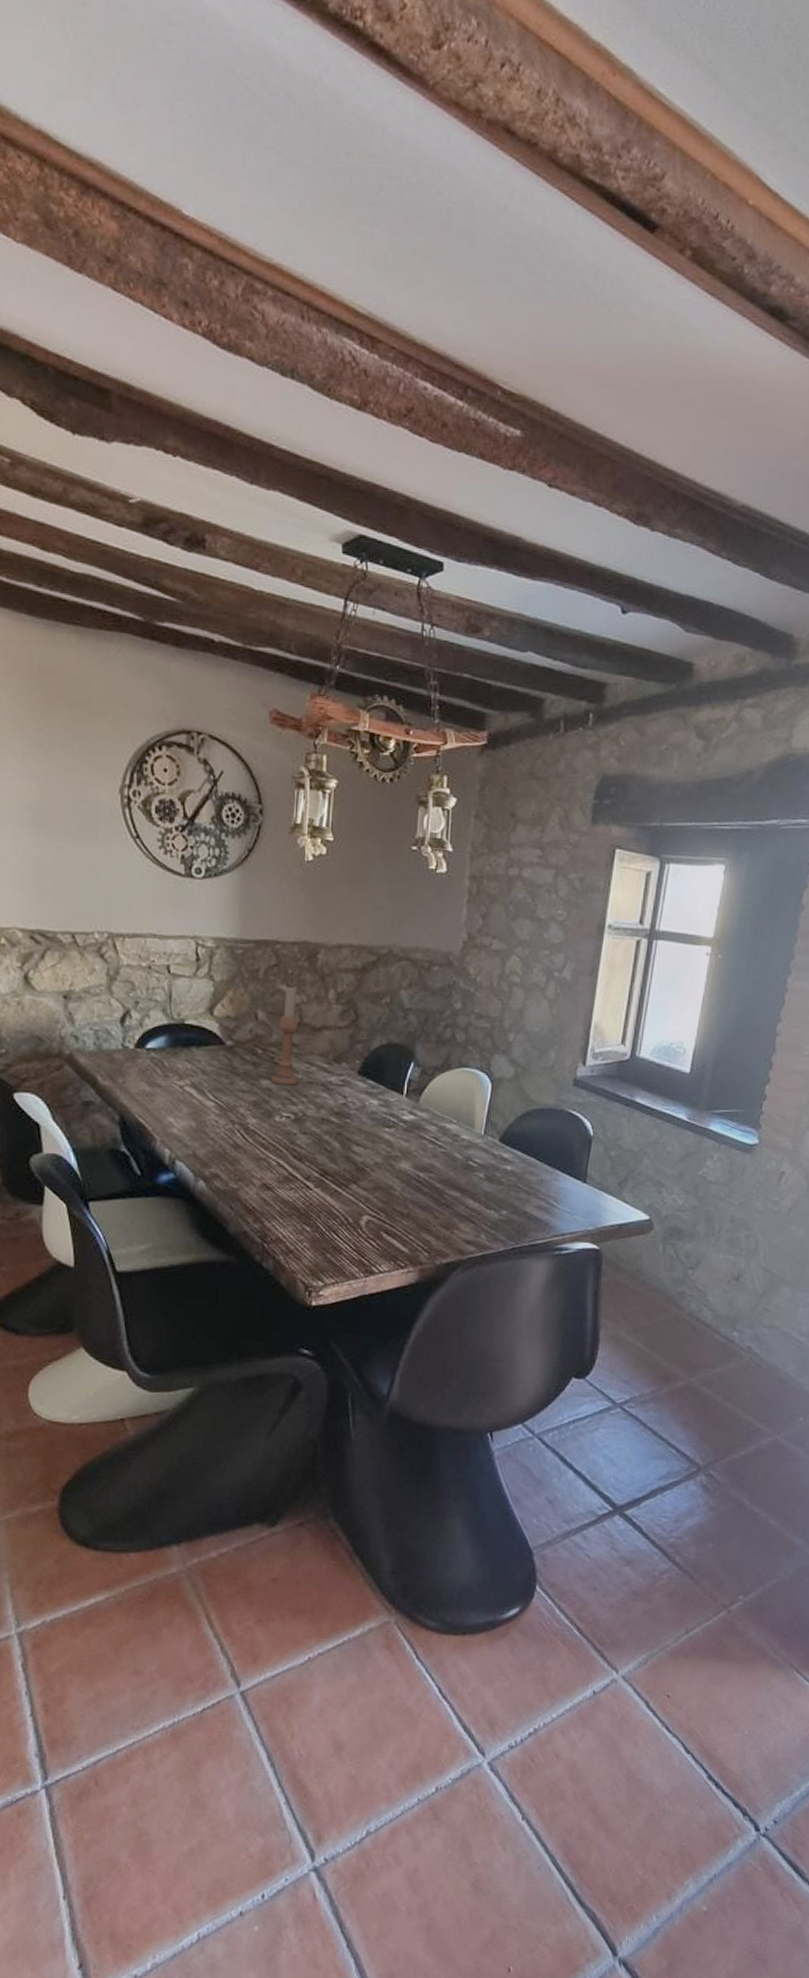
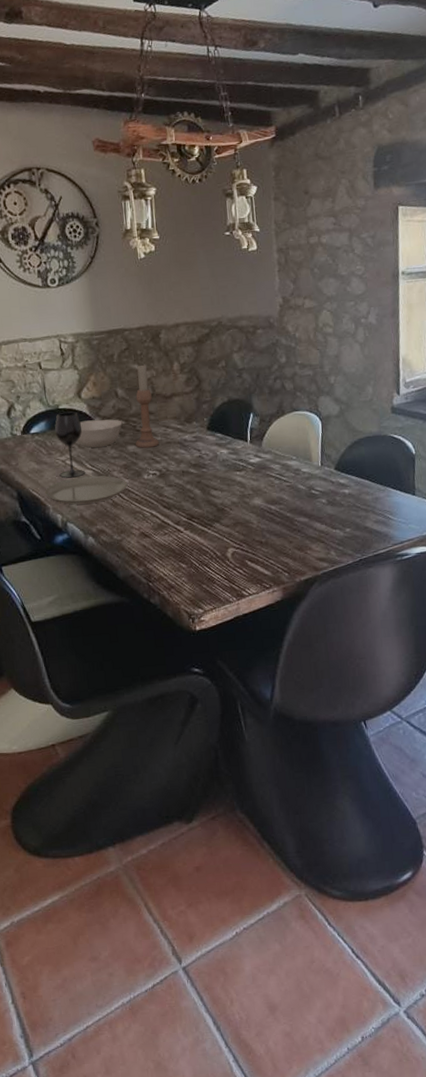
plate: none [153,1108,255,1142] -> present [44,475,128,505]
wineglass: none [174,1029,210,1108] -> present [54,412,86,478]
bowl: none [202,1042,259,1077] -> present [78,419,123,448]

